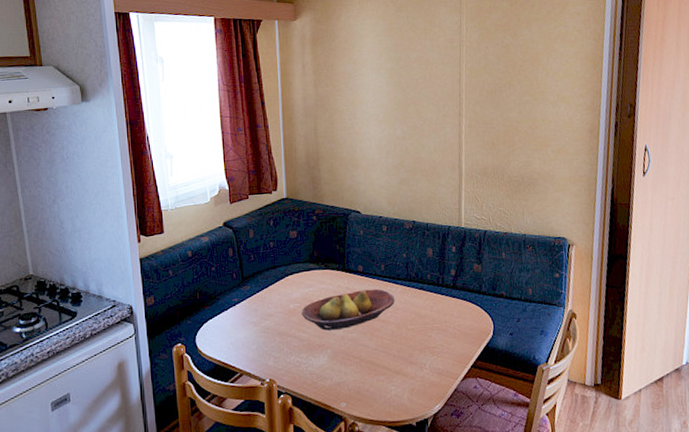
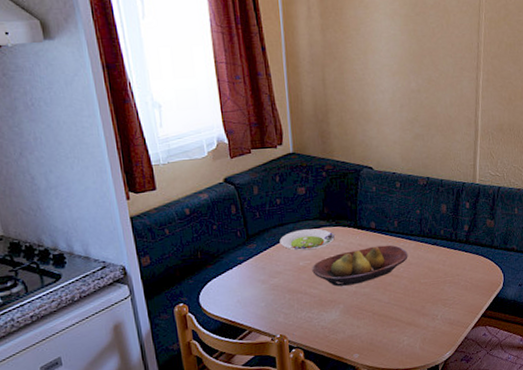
salad plate: none [272,271,325,293] -> present [279,228,336,250]

